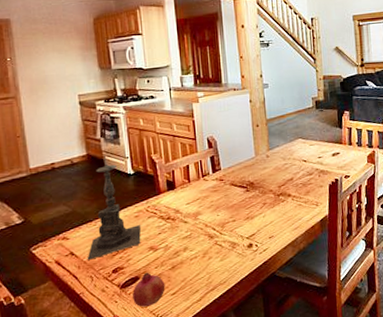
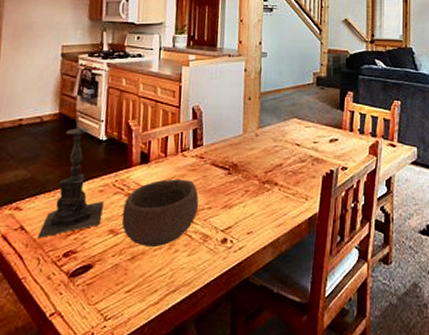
fruit: present [133,272,165,307] -> none [80,260,121,304]
bowl: none [158,199,225,258] -> present [121,179,199,246]

